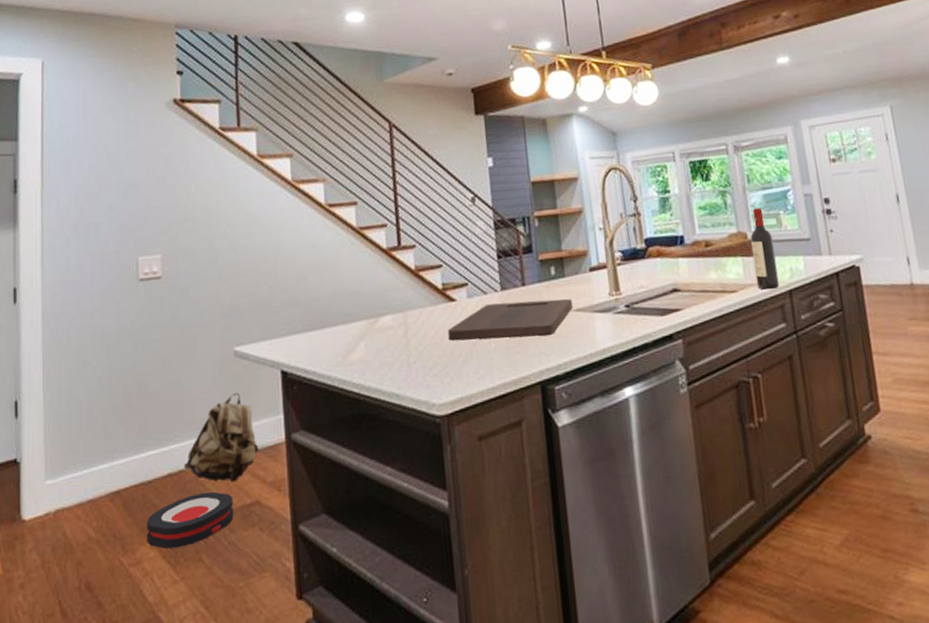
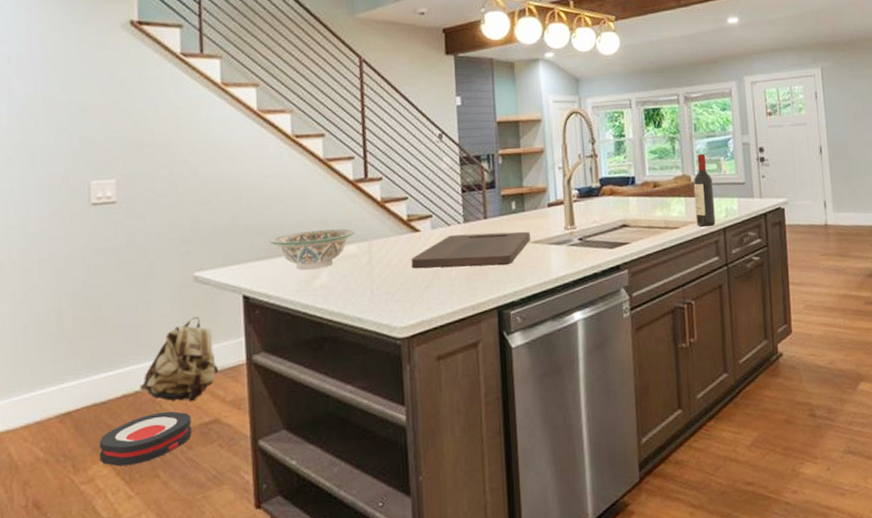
decorative bowl: none [306,299,390,343] -> present [269,229,355,270]

